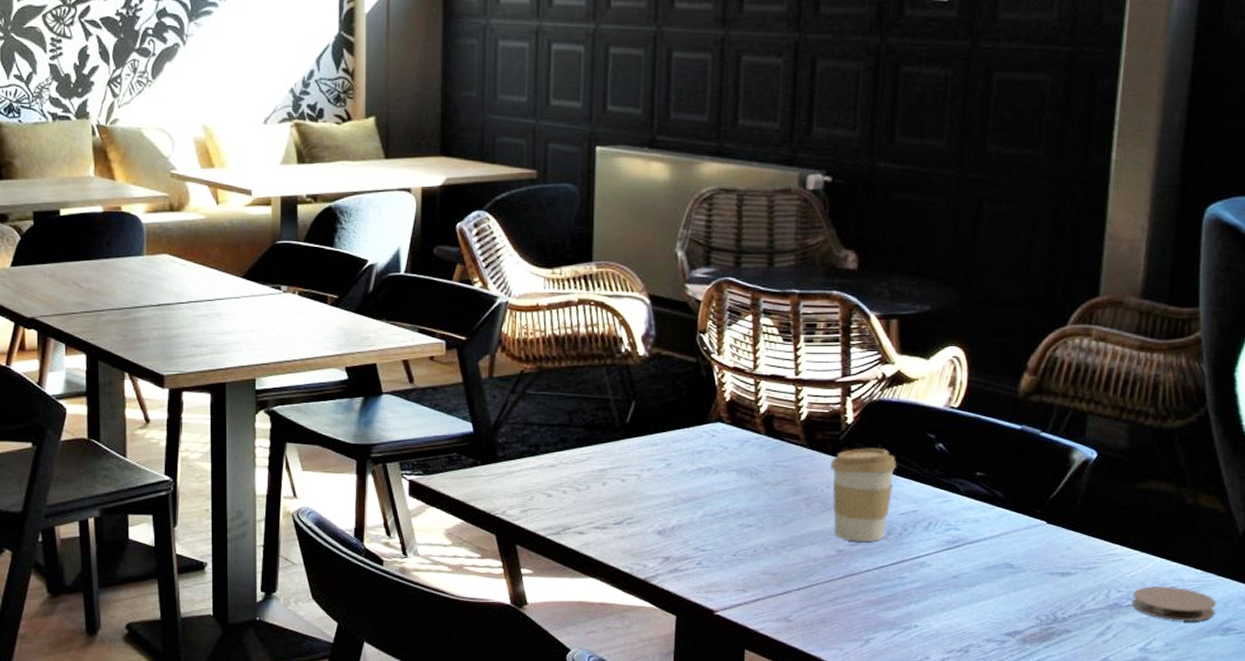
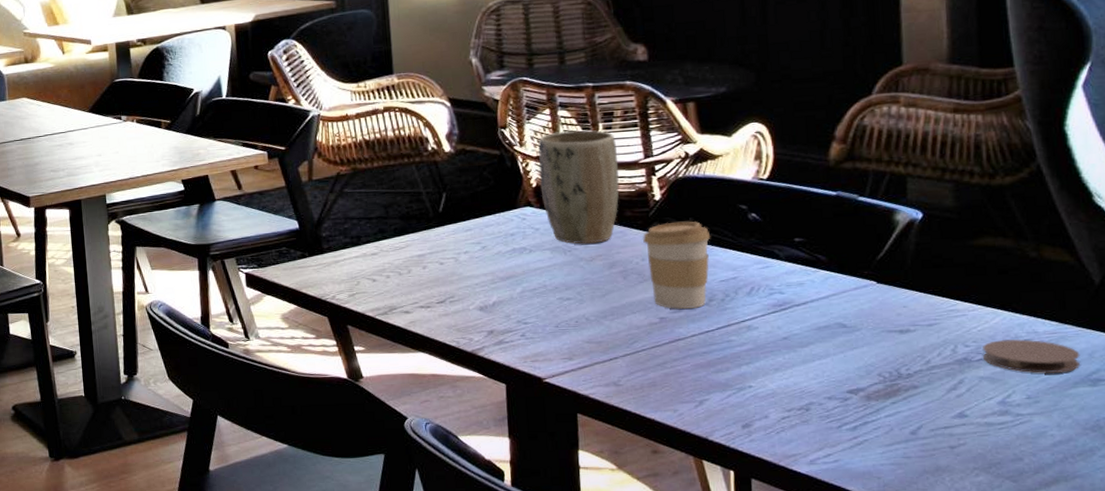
plant pot: none [734,340,815,467] -> present [537,130,619,244]

